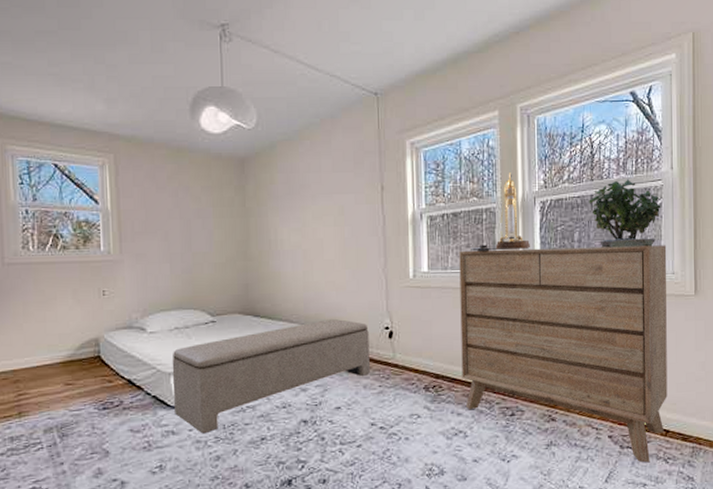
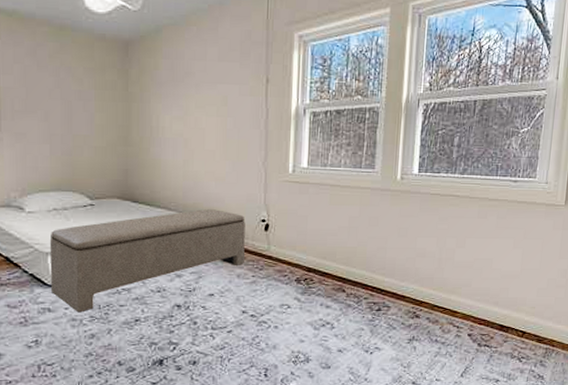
dresser: present [459,245,668,463] -> none [333,148,543,361]
table lamp: present [471,171,530,251] -> none [351,71,410,151]
potted plant: present [589,179,661,248] -> none [472,86,543,156]

